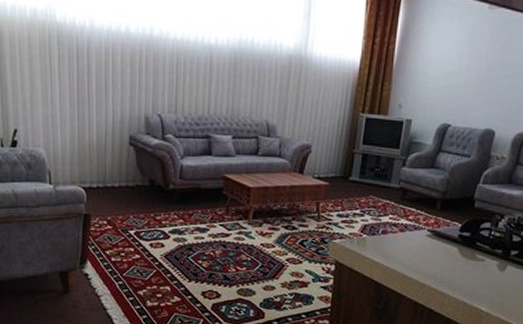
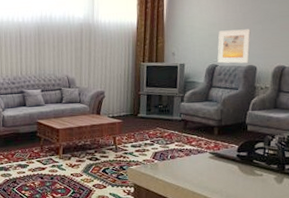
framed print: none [451,82,495,126] -> present [217,29,251,64]

